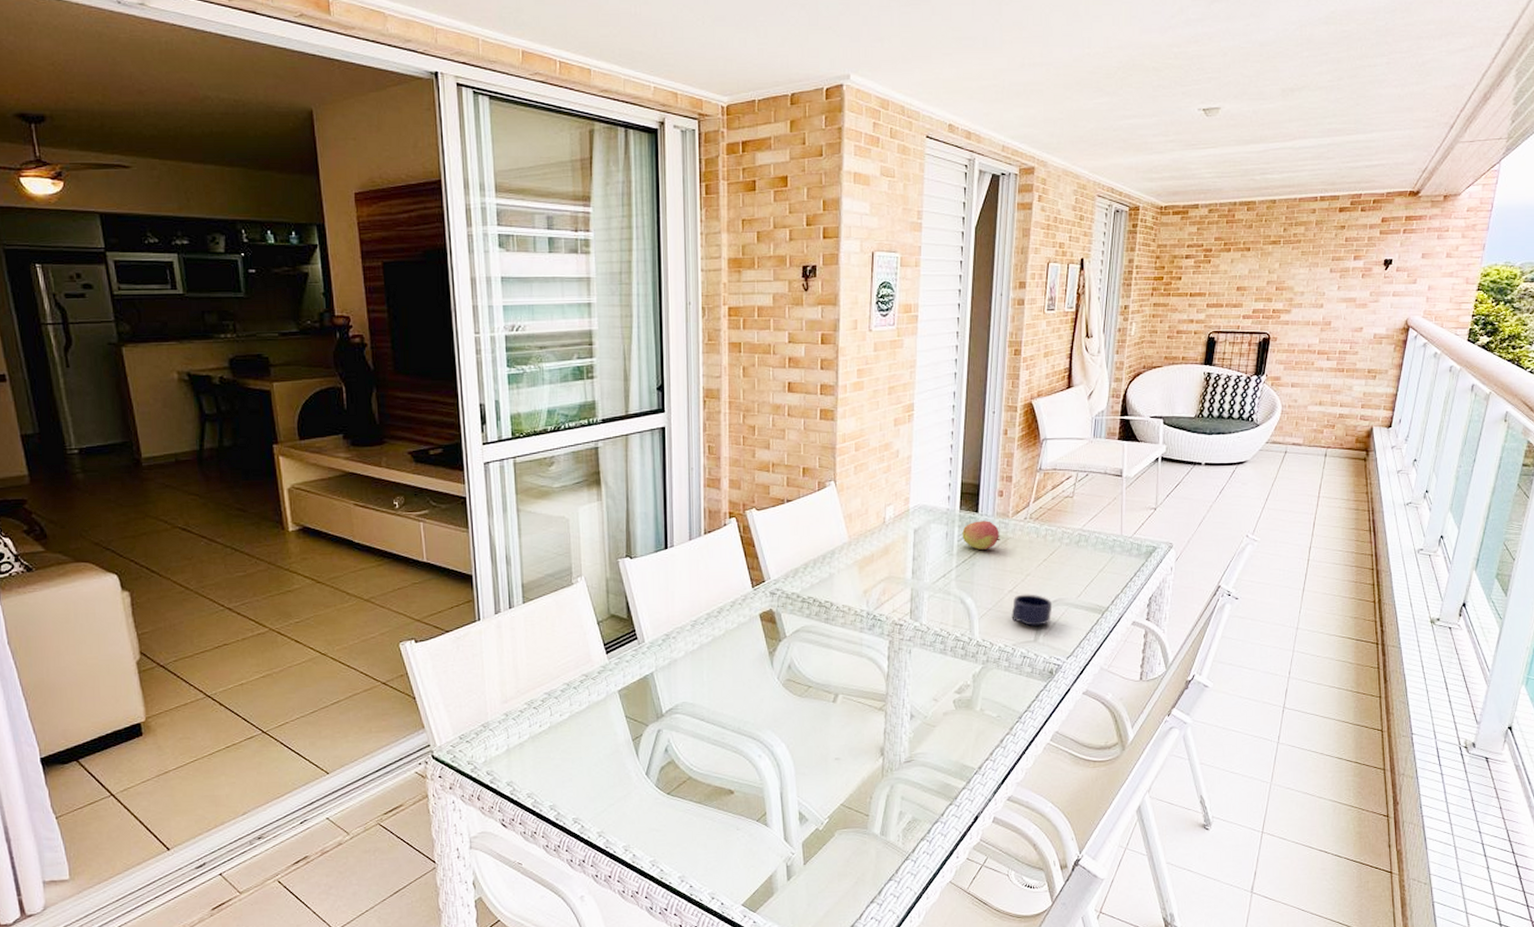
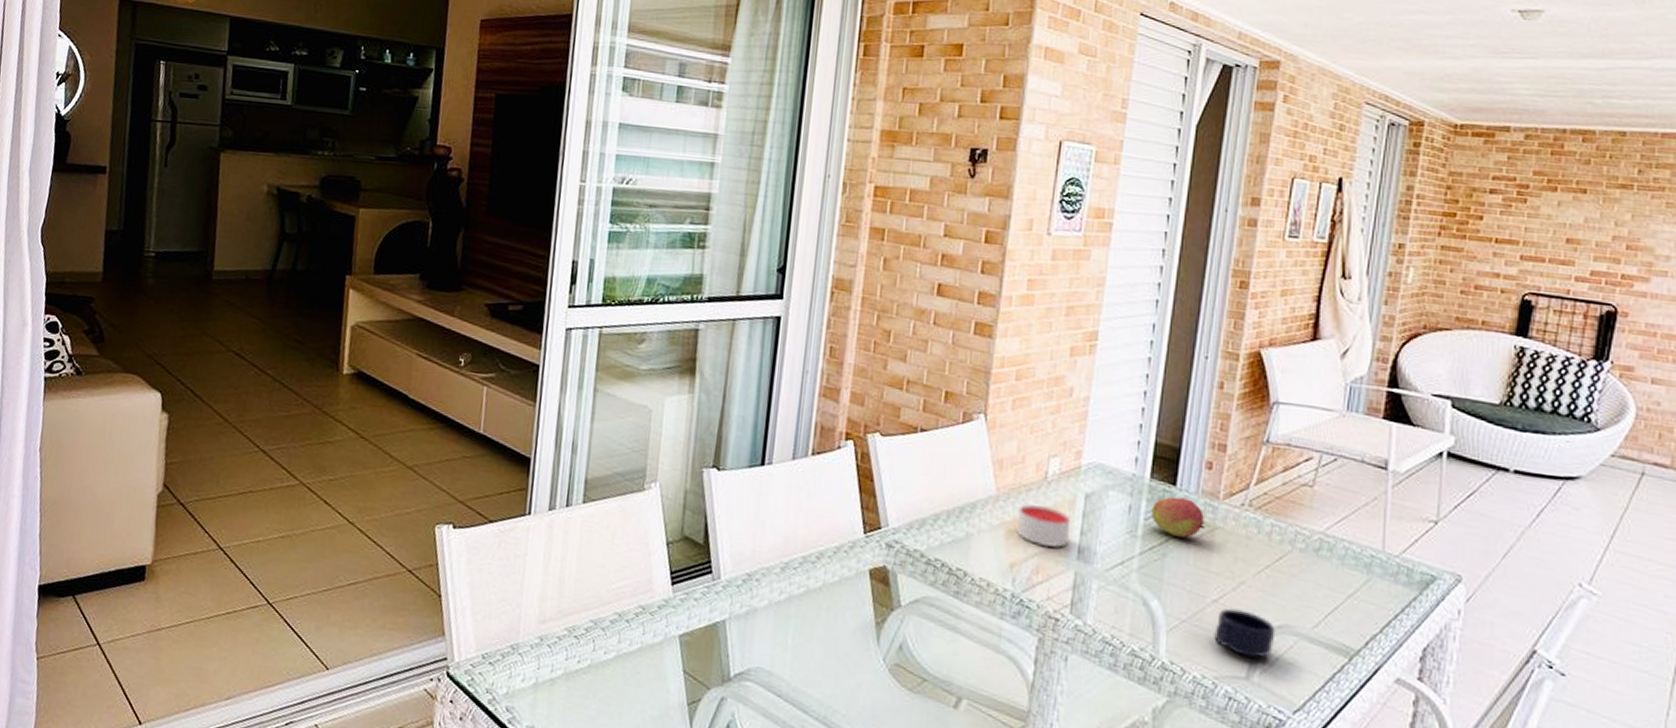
candle: none [865,544,905,574] -> present [1016,504,1071,548]

